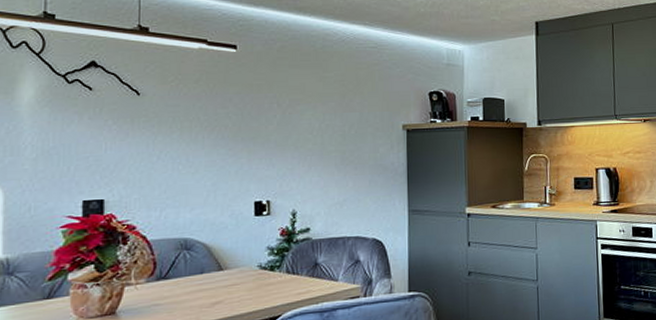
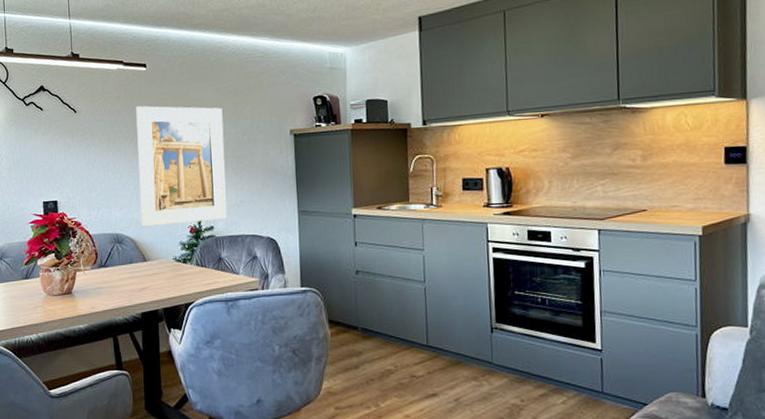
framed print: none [219,92,328,230] -> present [136,106,227,227]

